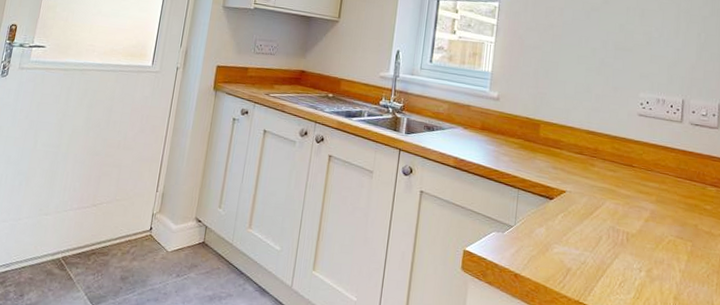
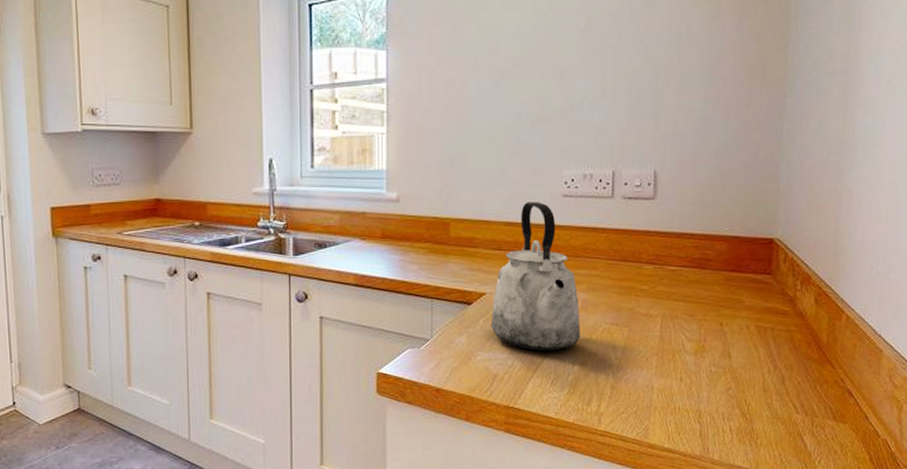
kettle: none [568,116,649,254] -> present [491,202,580,351]

